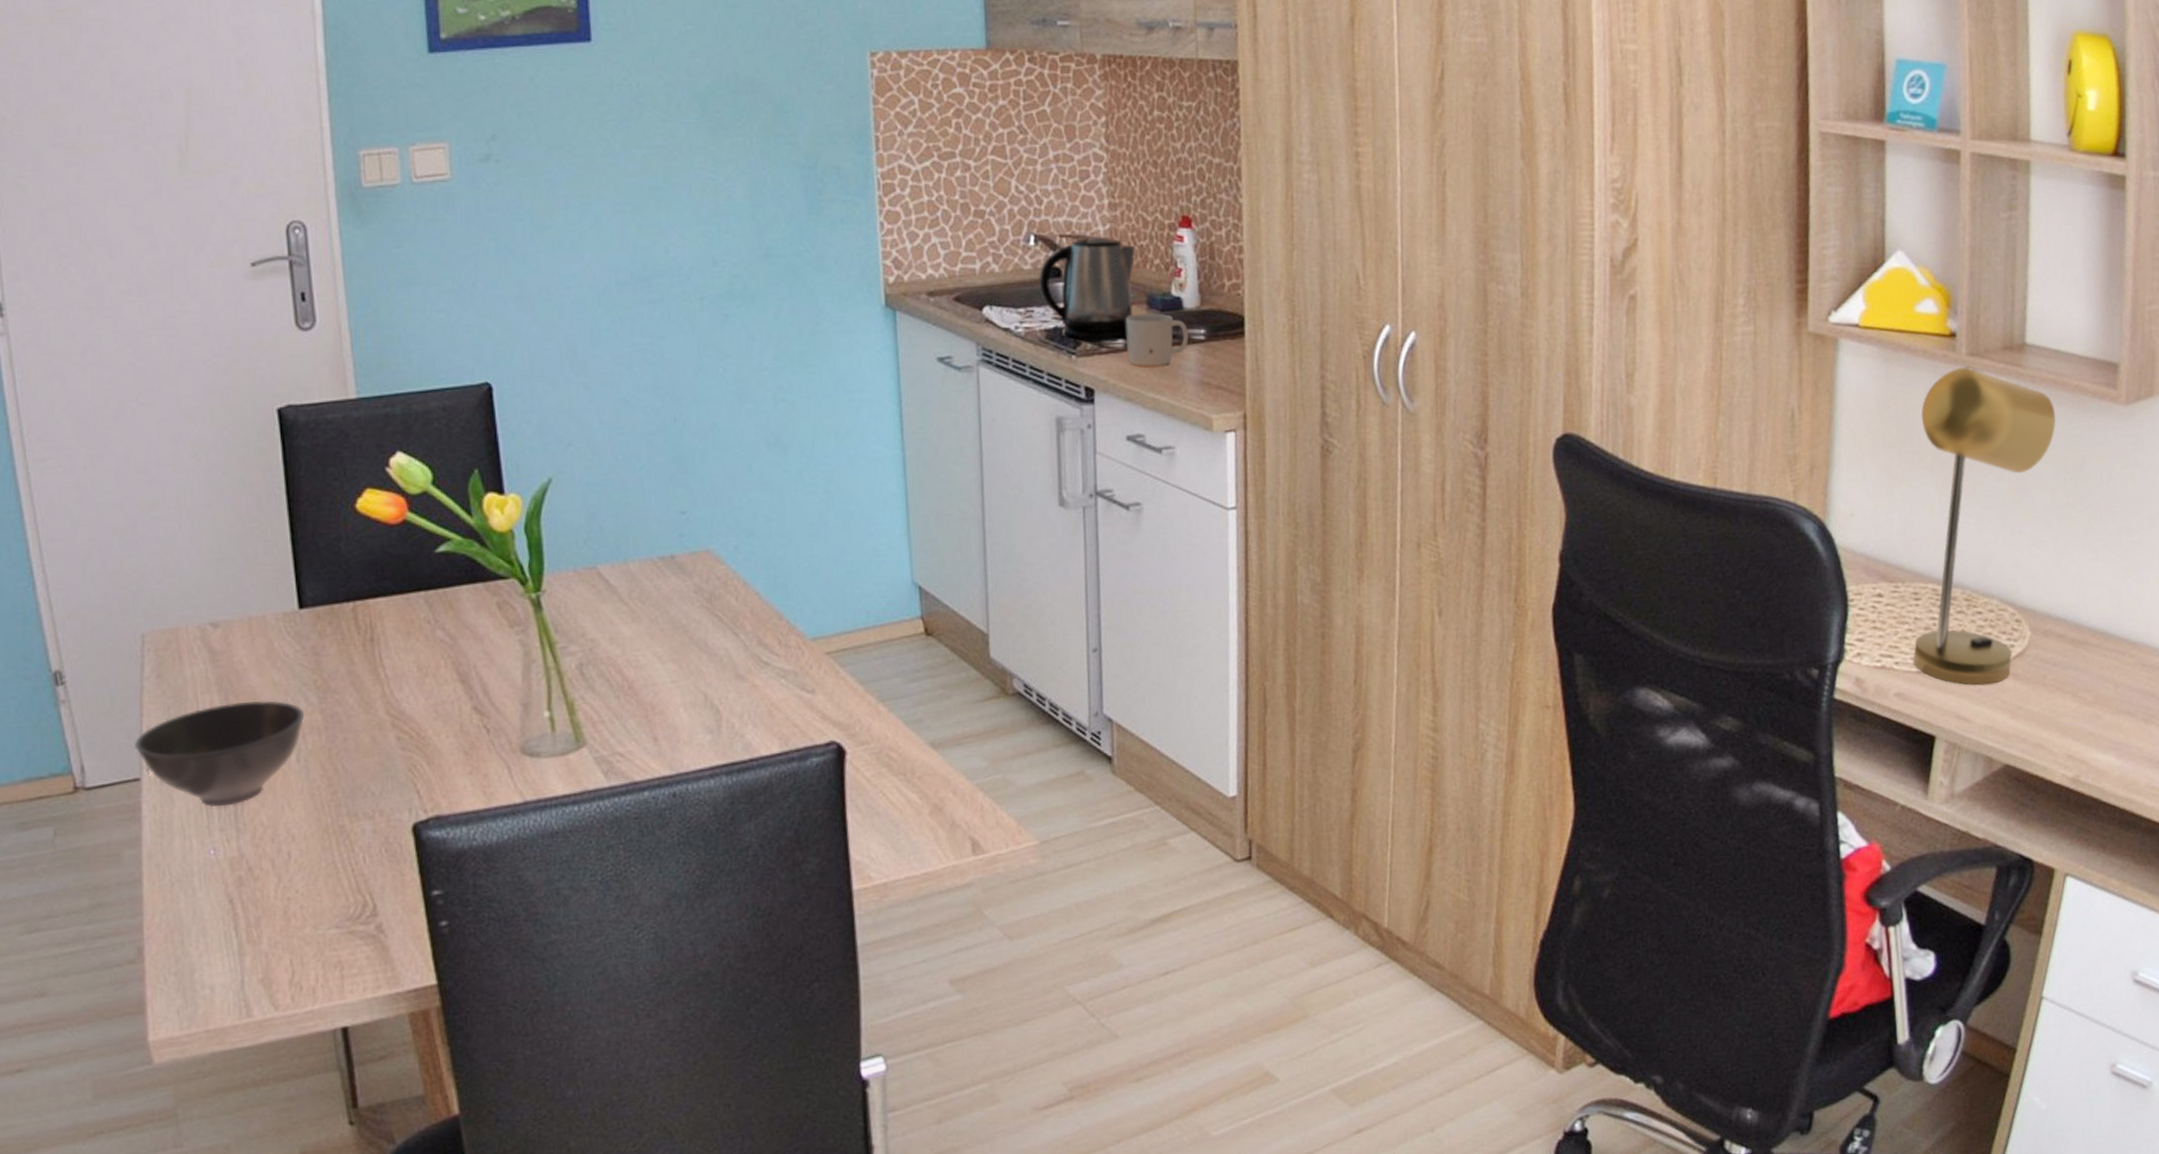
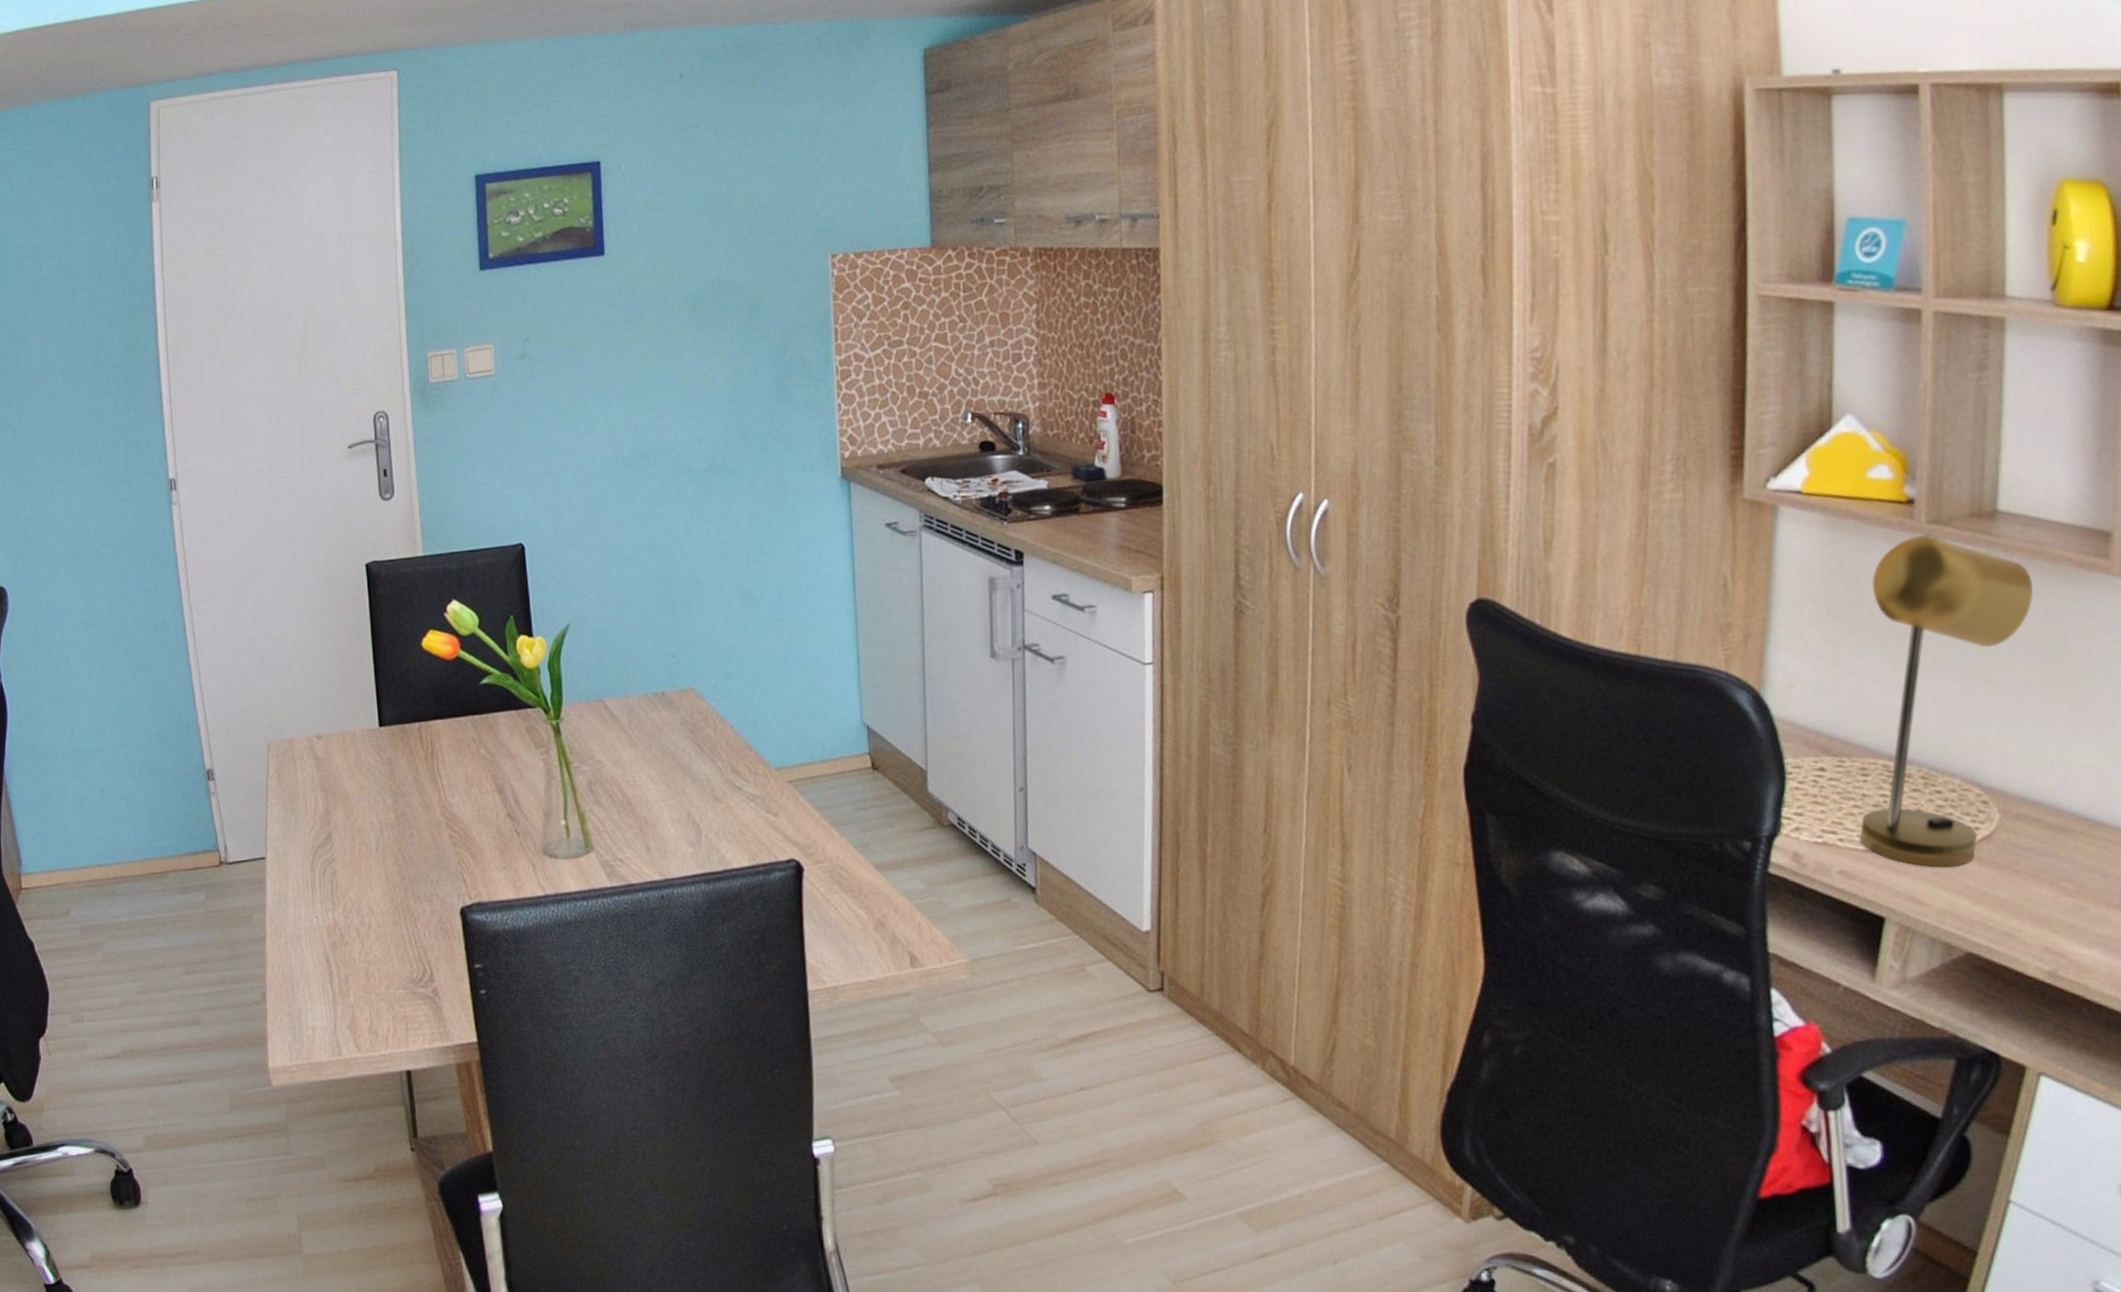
bowl: present [135,700,305,807] -> none [262,799,383,883]
kettle: present [1039,235,1136,342] -> none [975,412,1062,509]
mug: present [1125,313,1189,367] -> none [1052,483,1110,533]

